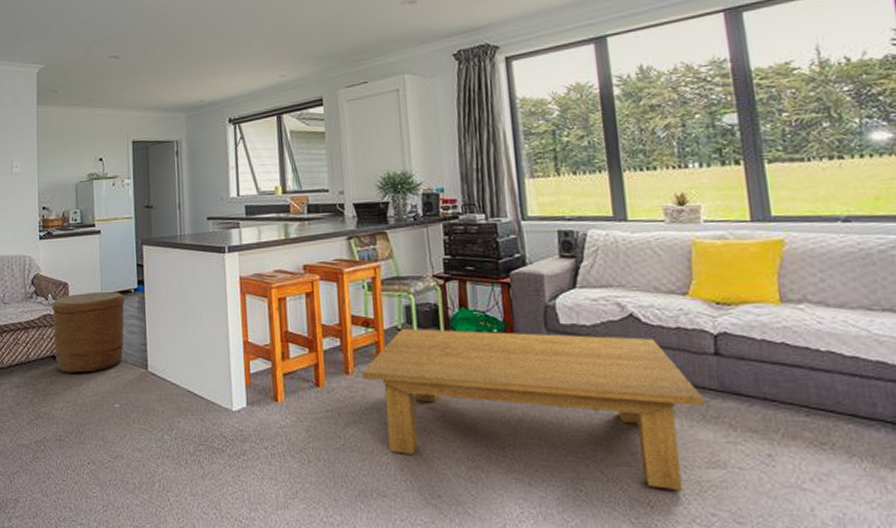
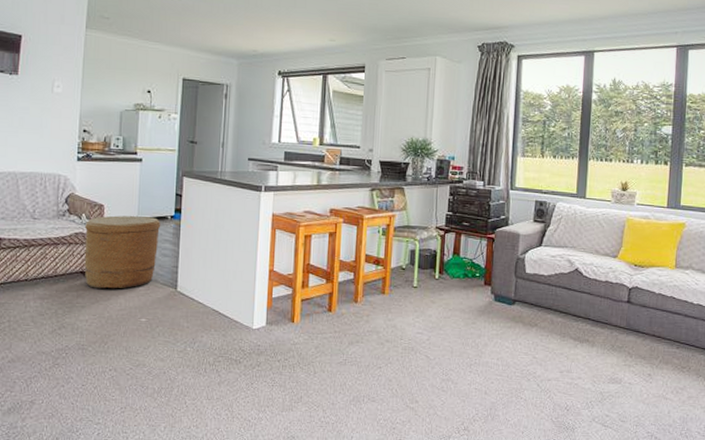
coffee table: present [362,328,705,490] -> none [368,268,615,398]

